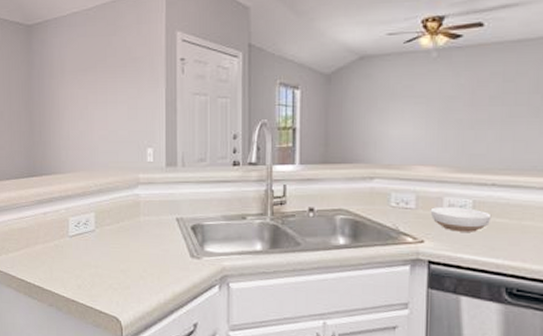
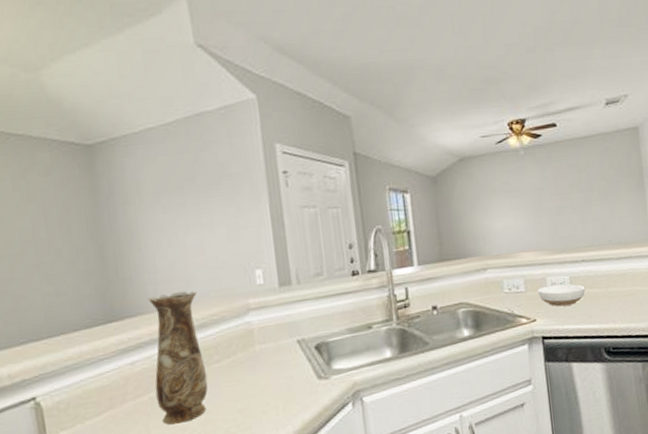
vase: none [59,158,99,271] -> present [148,291,208,425]

